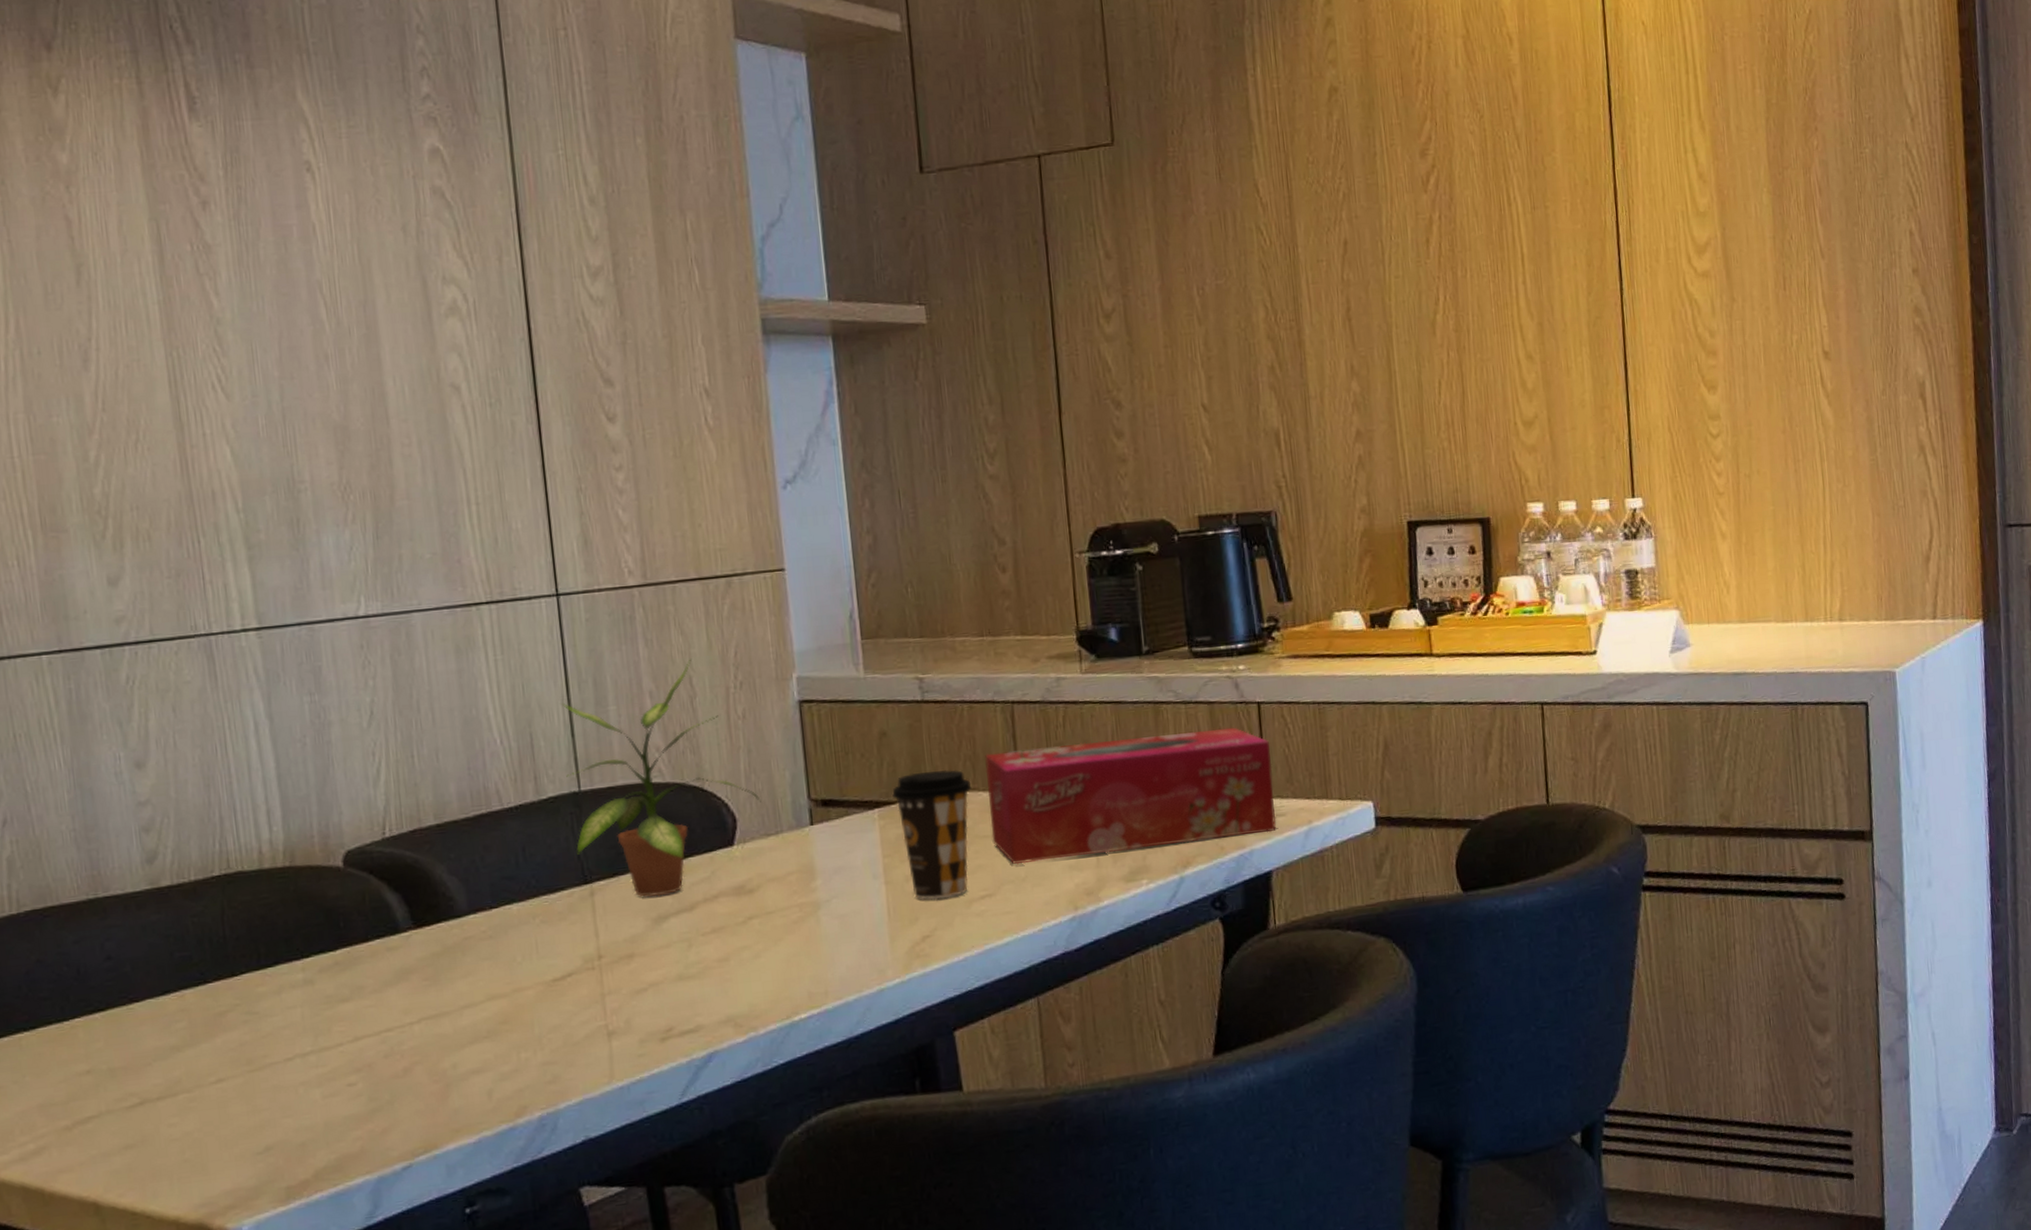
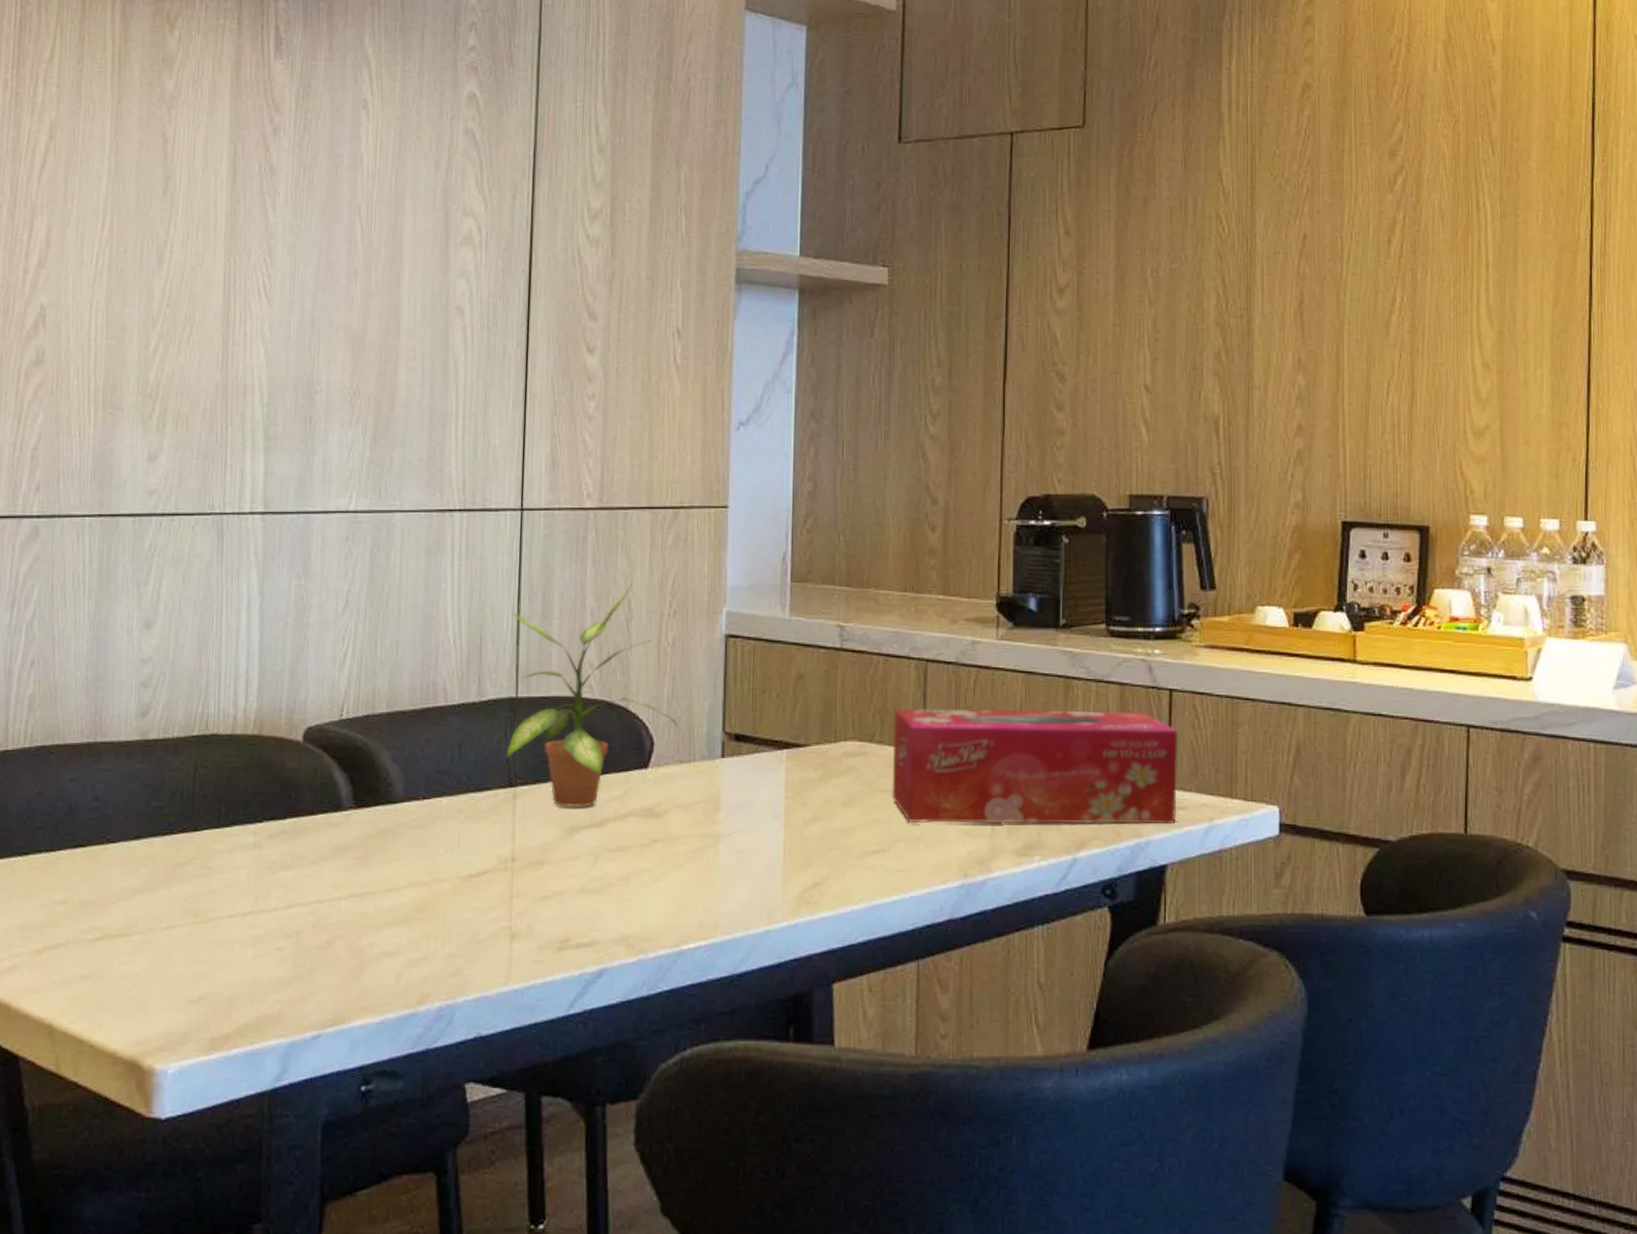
coffee cup: present [892,769,972,900] -> none [802,718,878,848]

